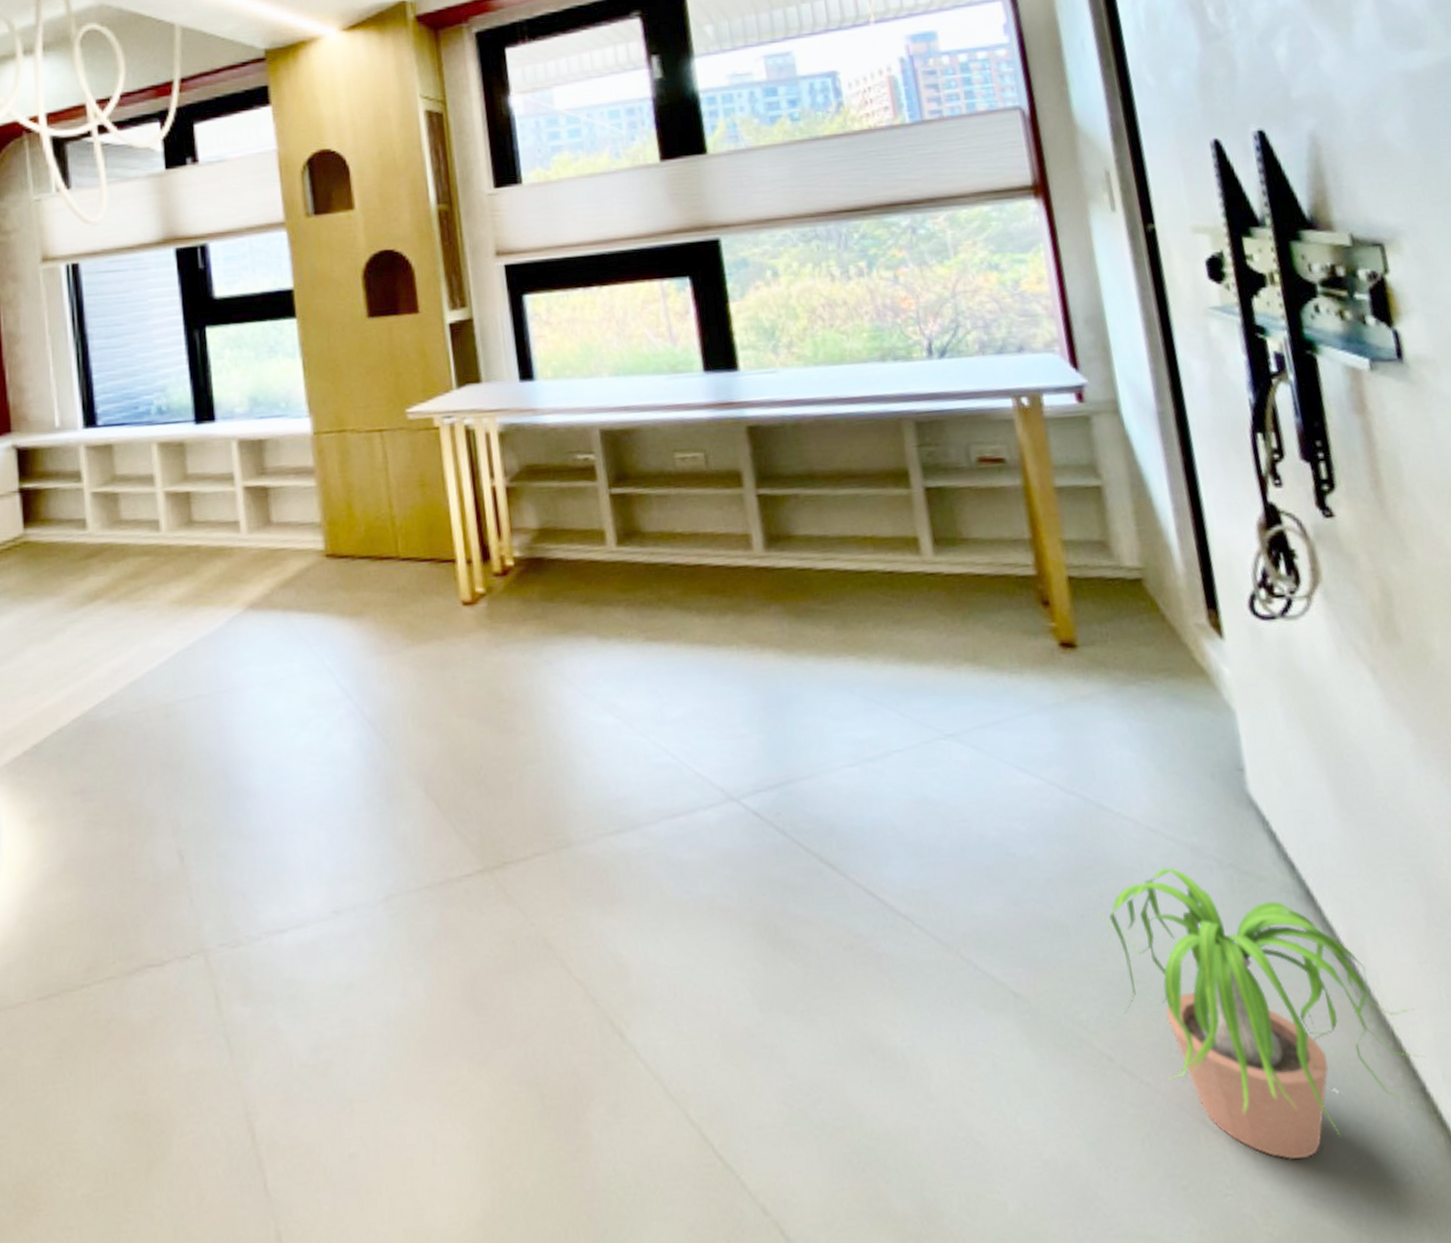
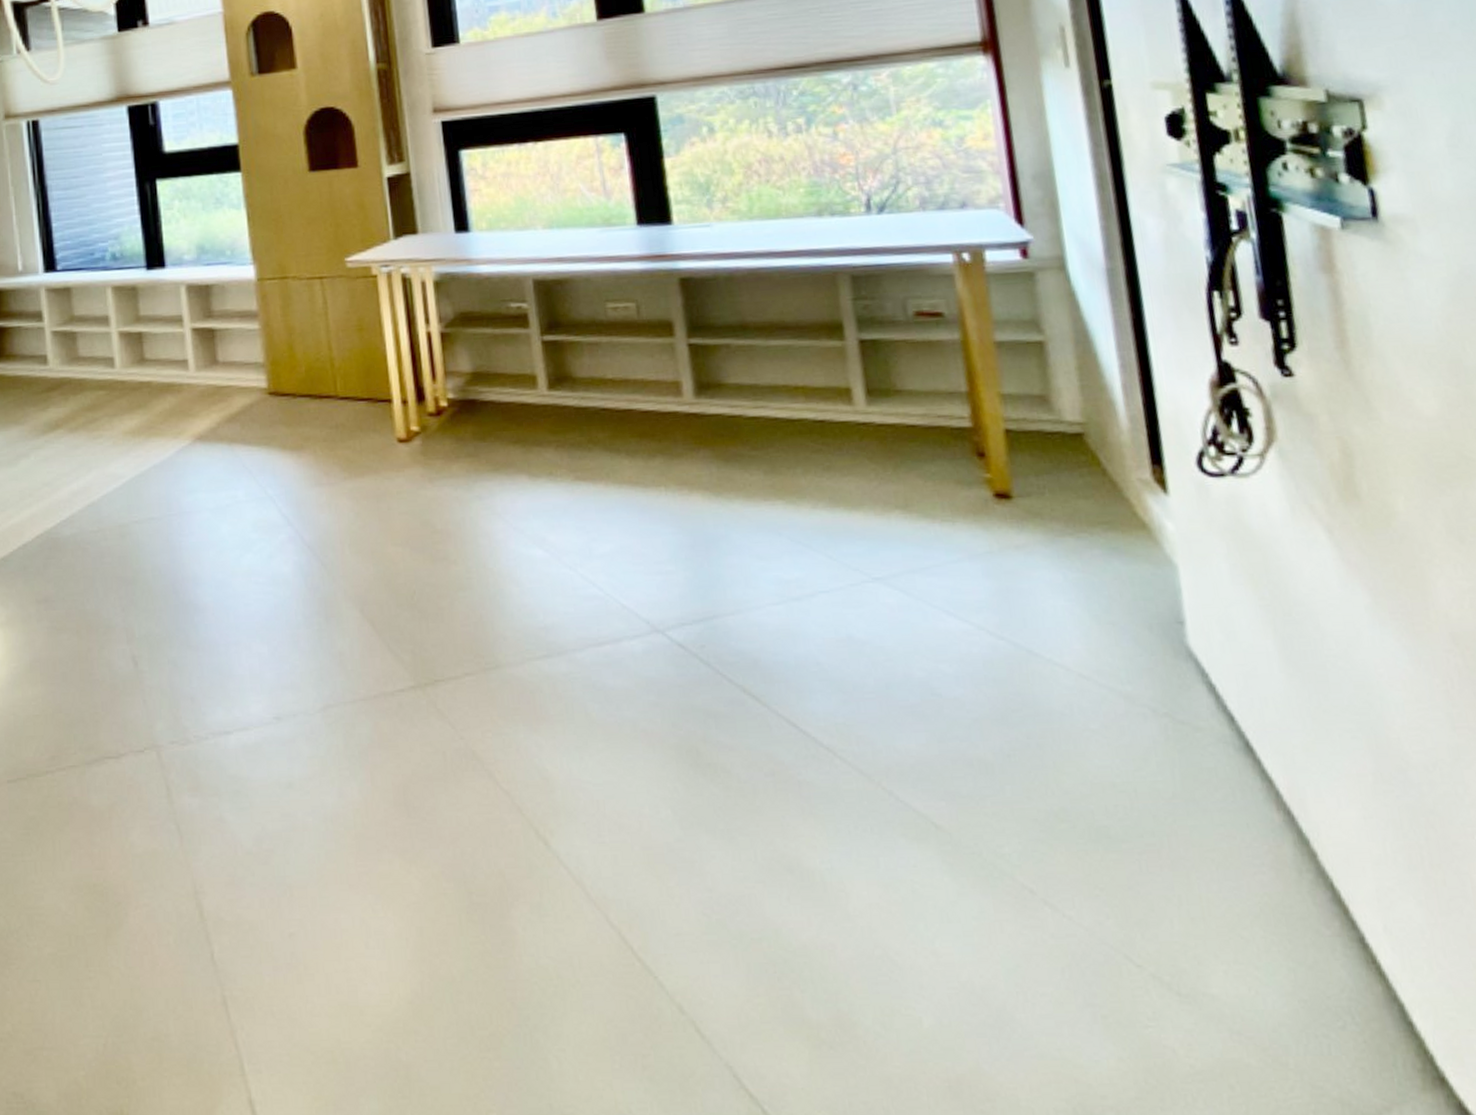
potted plant: present [1094,867,1426,1159] -> none [1021,713,1367,997]

